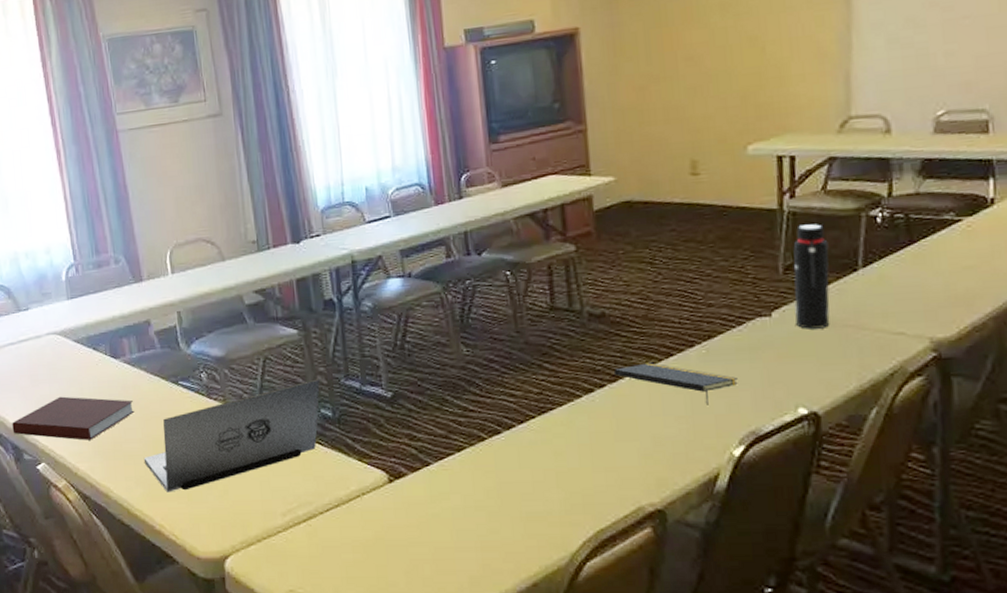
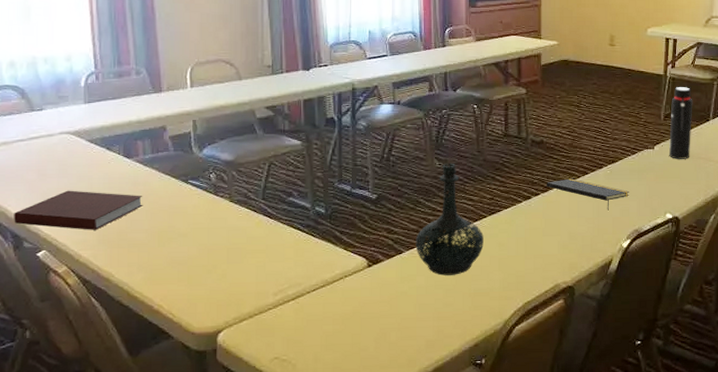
laptop: present [143,379,320,493] -> none [148,182,316,277]
bottle: none [445,348,534,494] -> present [415,163,484,276]

